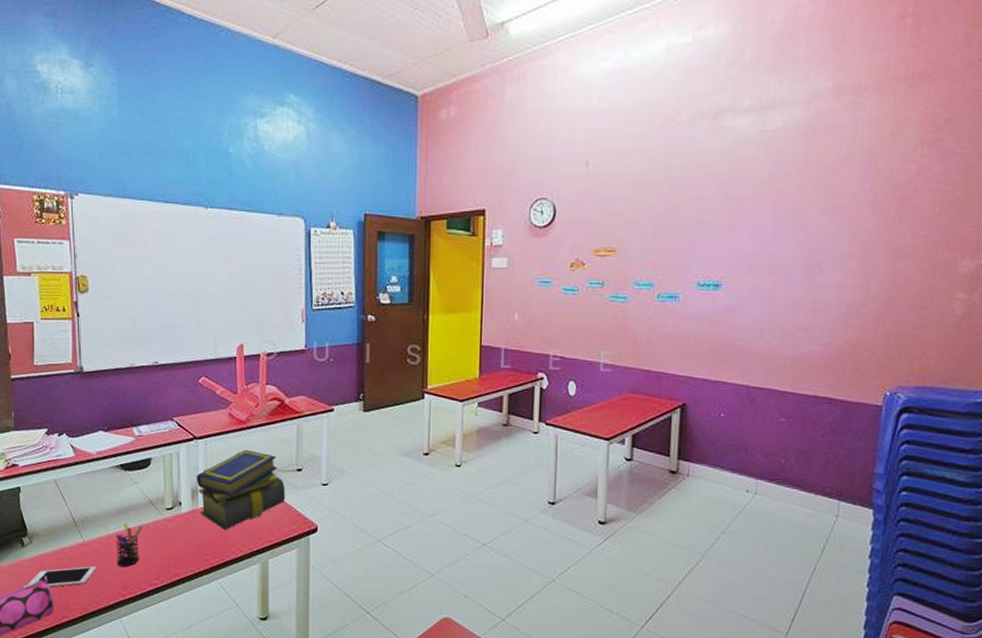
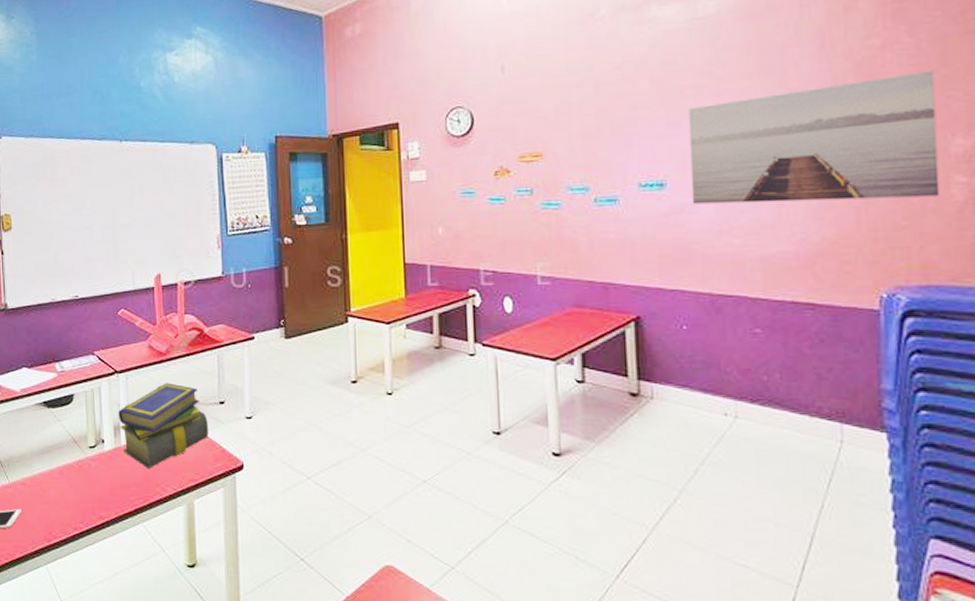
pen holder: present [116,523,143,568] -> none [41,463,66,510]
wall art: none [742,197,956,310] -> present [687,70,940,205]

